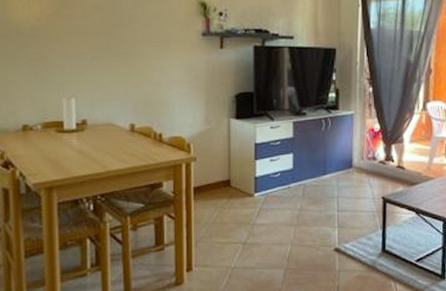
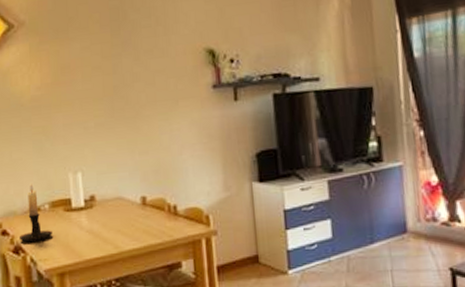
candle holder: none [10,104,43,159] -> present [20,183,52,243]

